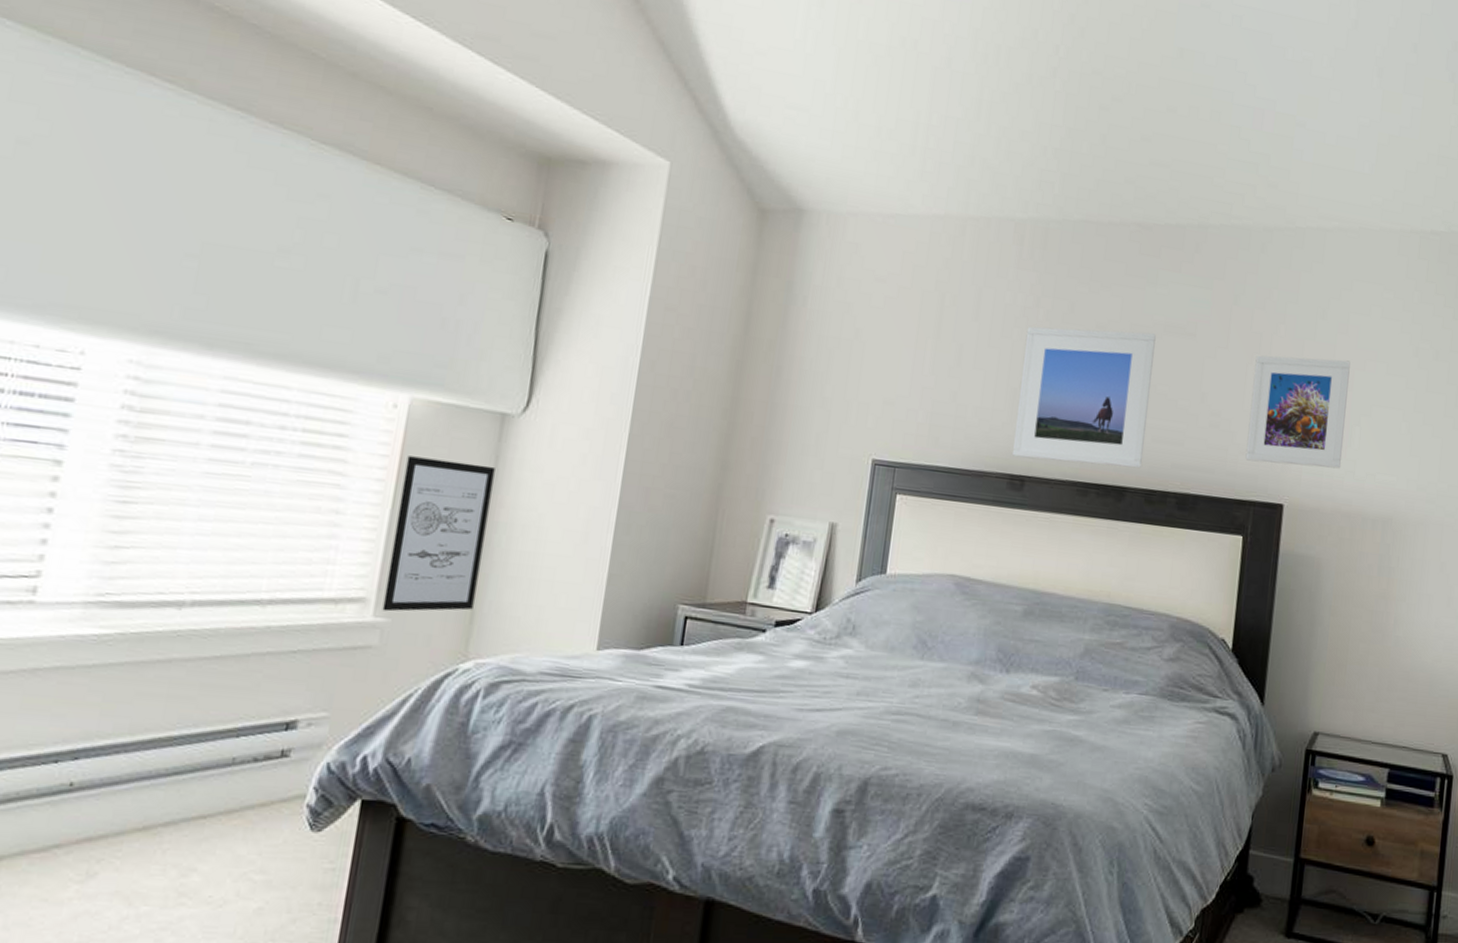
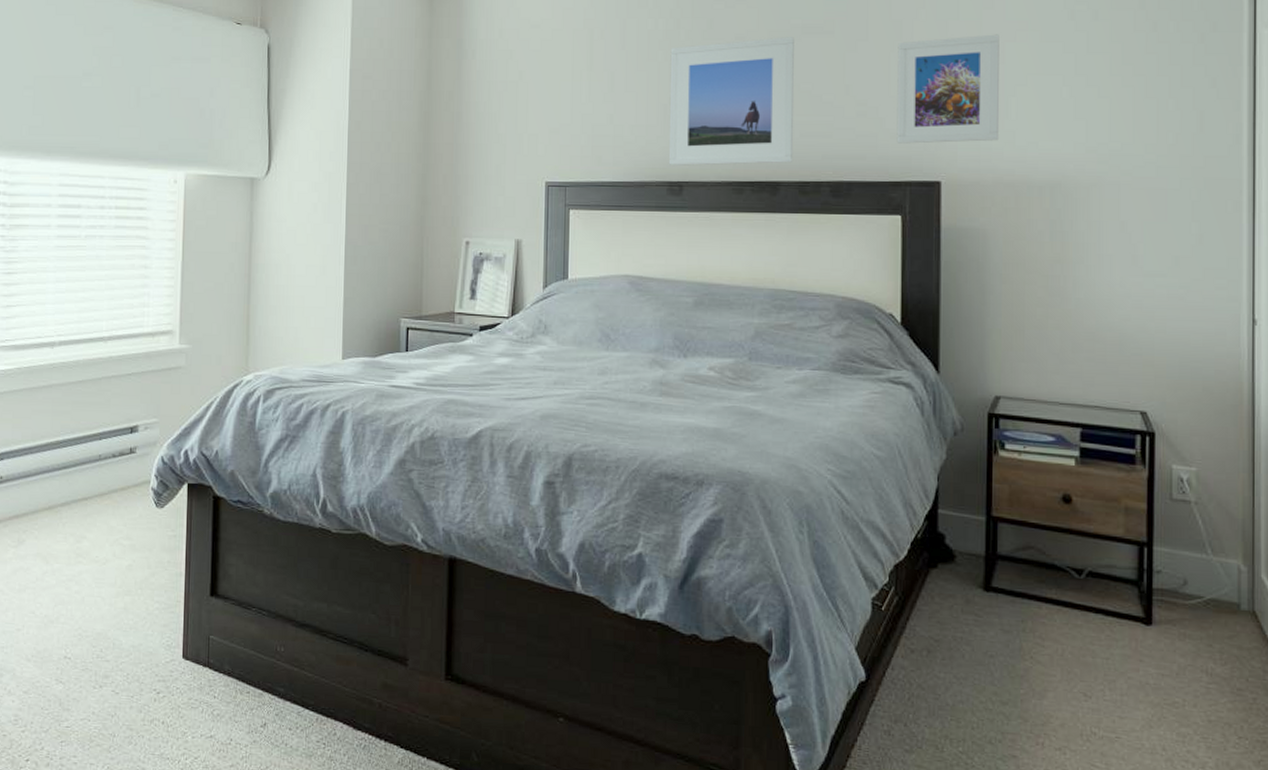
wall art: present [382,456,495,612] -> none [185,219,251,340]

